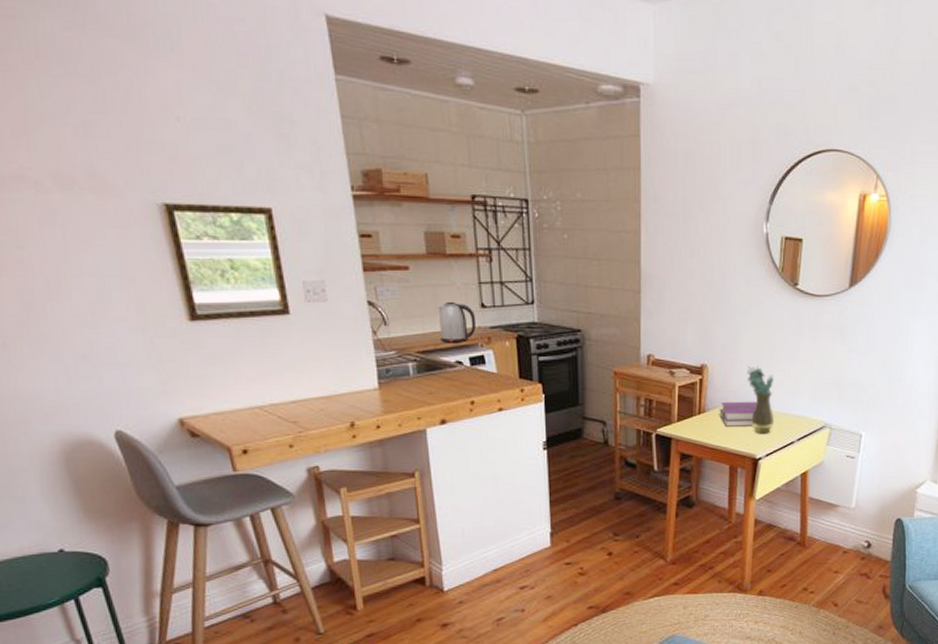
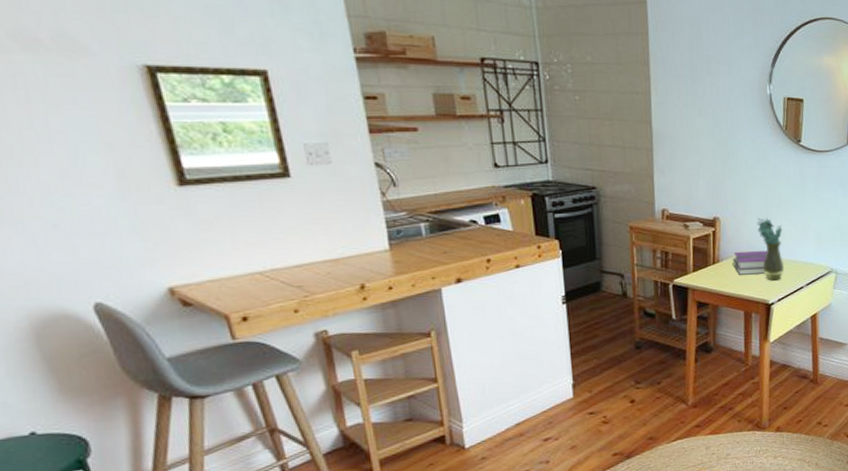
kettle: present [438,301,477,343] -> none [449,162,490,203]

